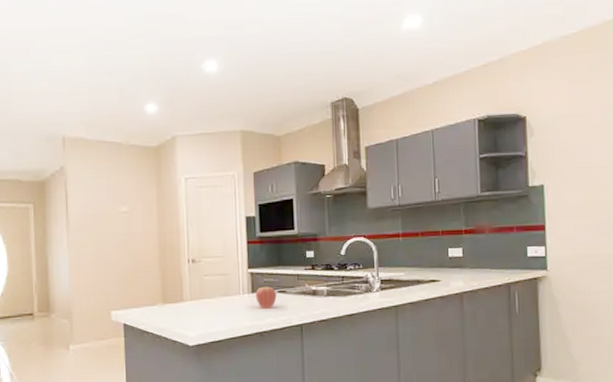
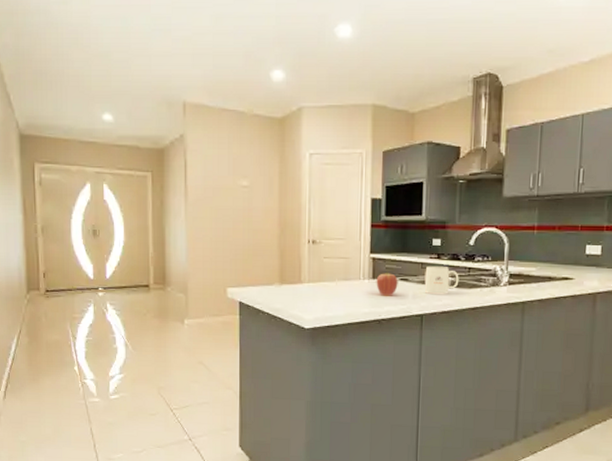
mug: none [301,276,334,305] -> present [424,265,459,295]

